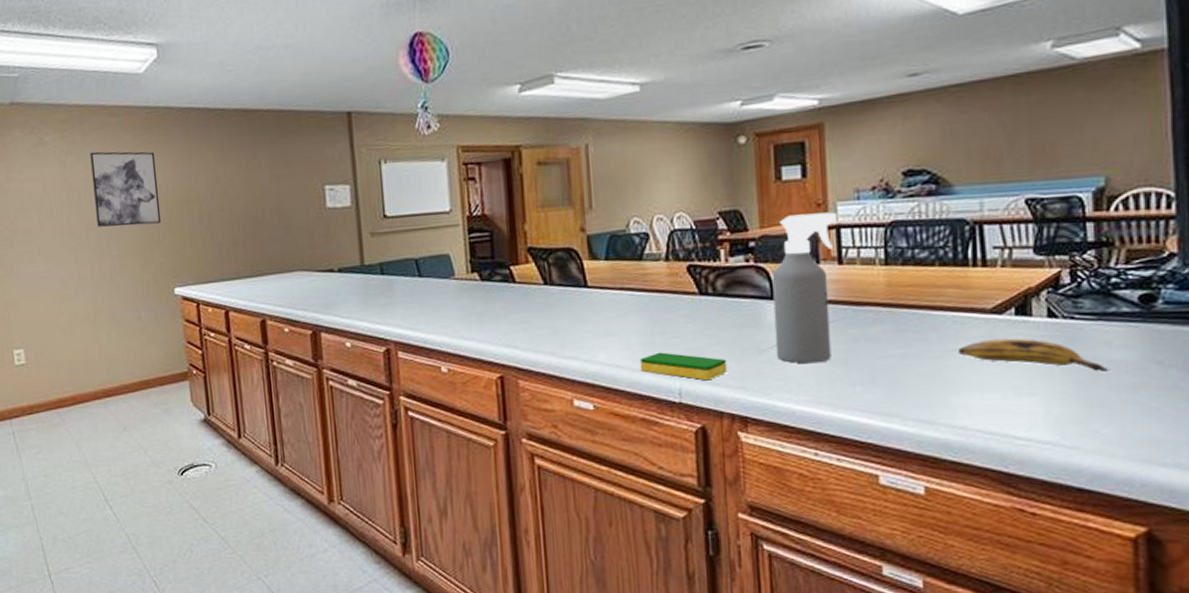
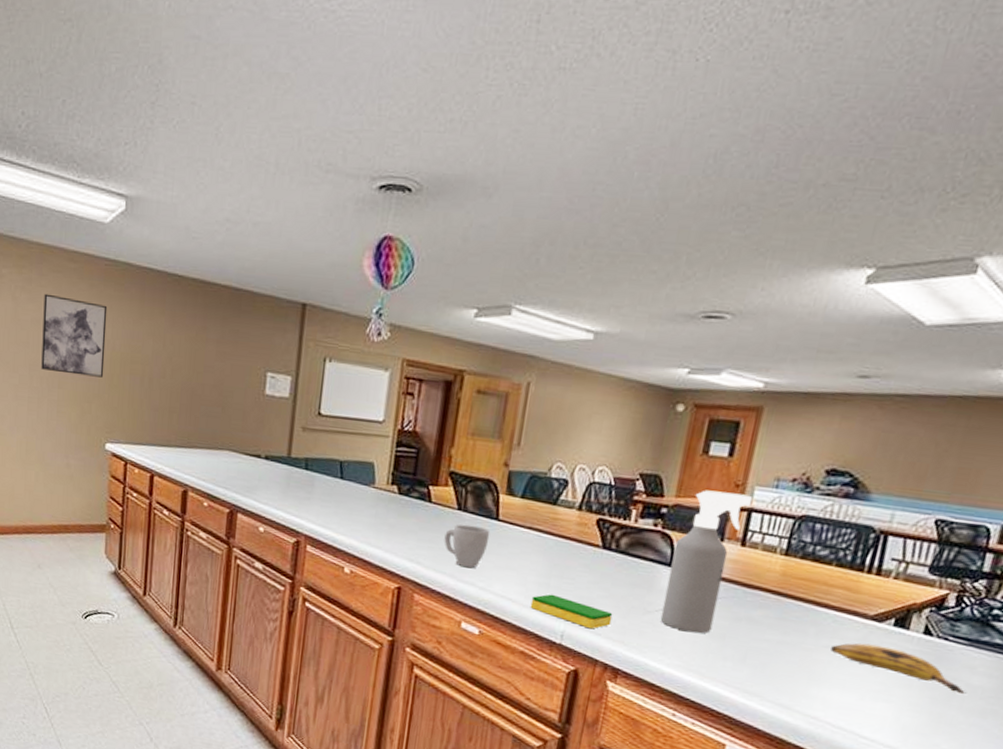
mug: none [536,297,583,342] -> present [444,524,490,568]

